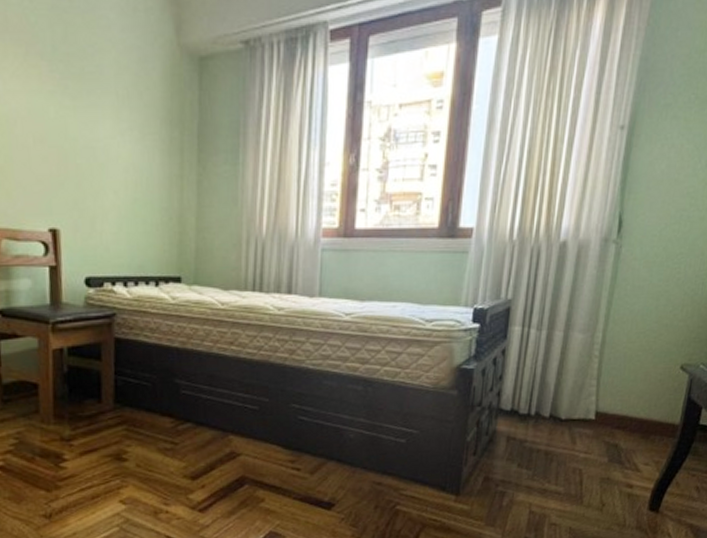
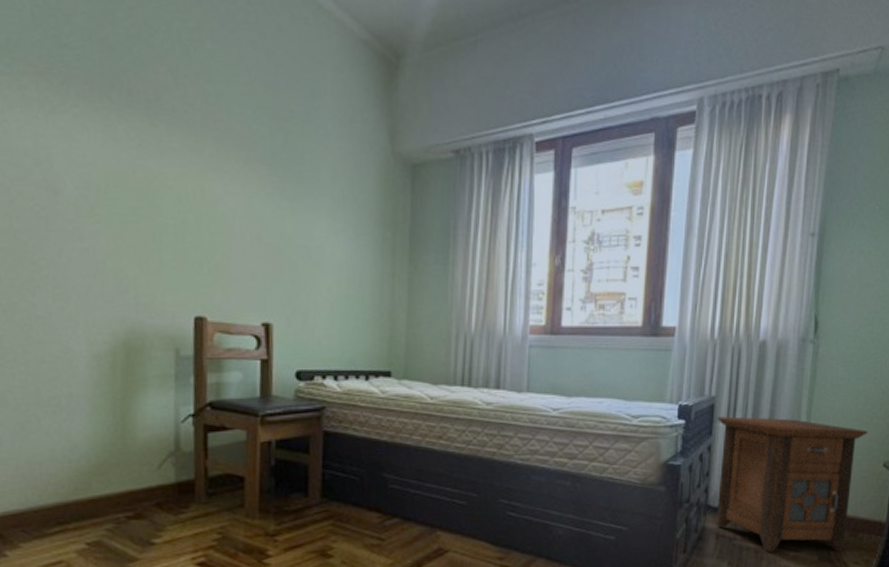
nightstand: none [507,319,667,455] -> present [716,416,868,553]

